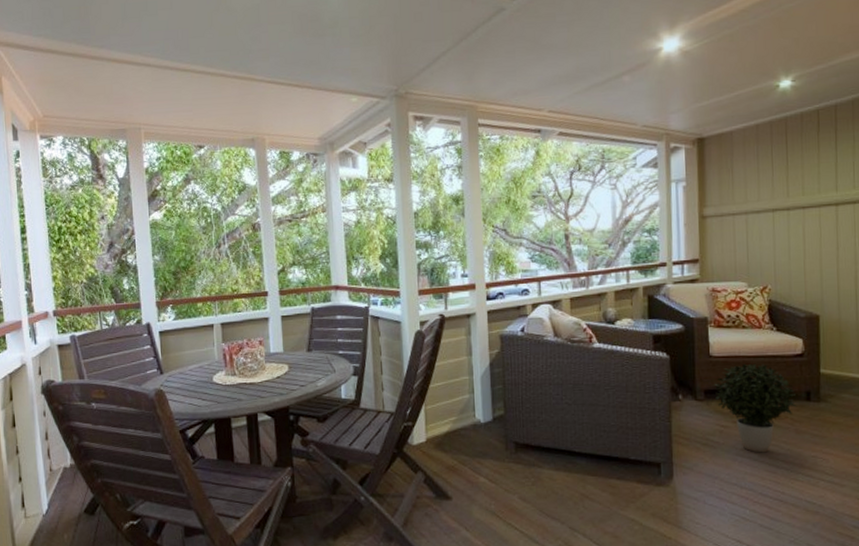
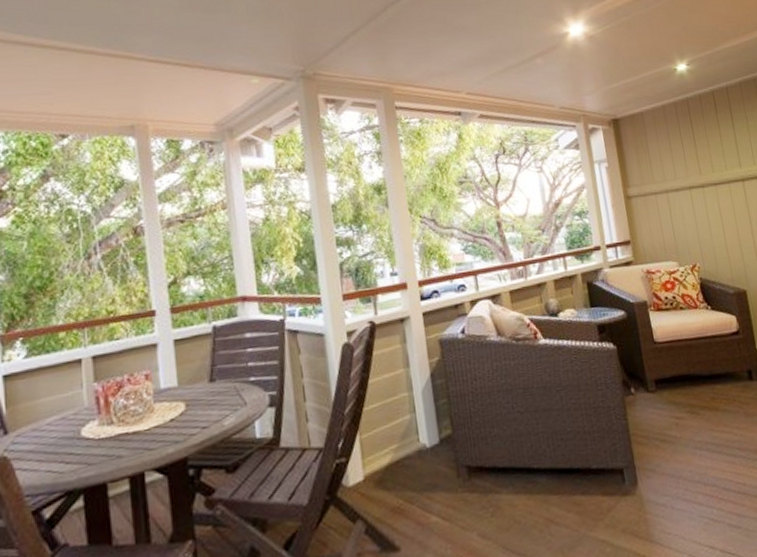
potted plant: present [714,363,797,453] -> none [662,345,742,444]

